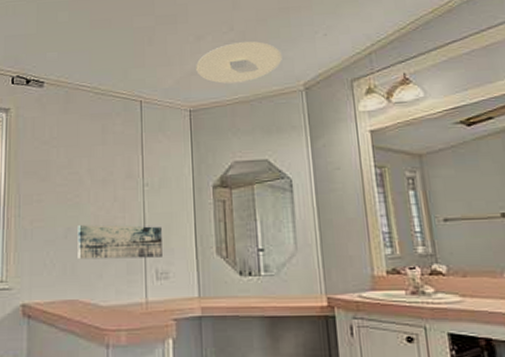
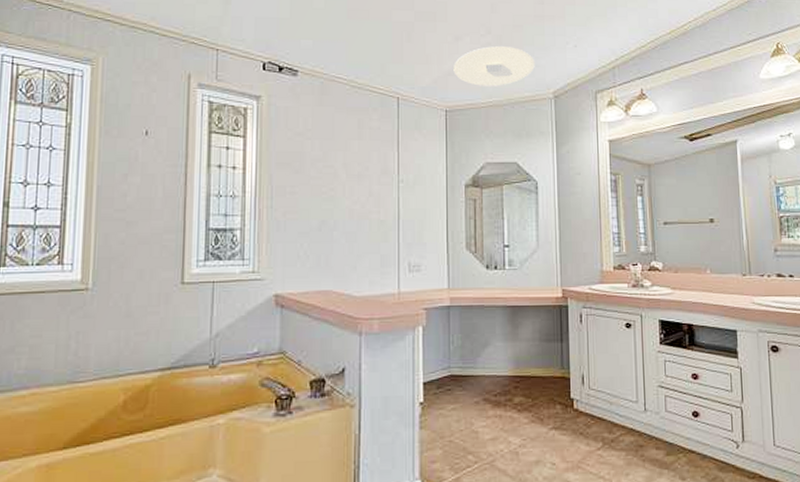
wall art: present [78,225,162,260] -> none [332,218,415,252]

